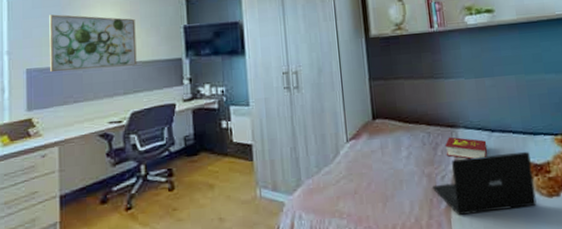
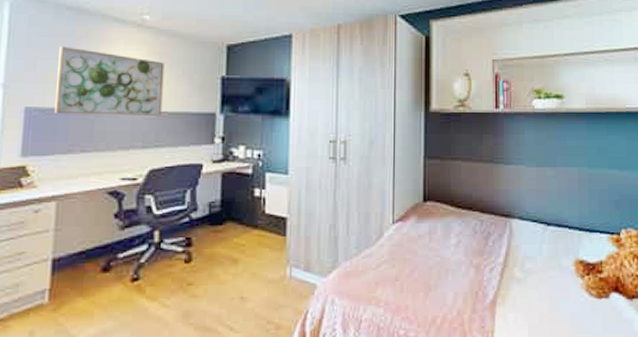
laptop: present [433,151,537,215] -> none [480,248,585,311]
book: present [445,136,489,159] -> none [497,227,542,252]

